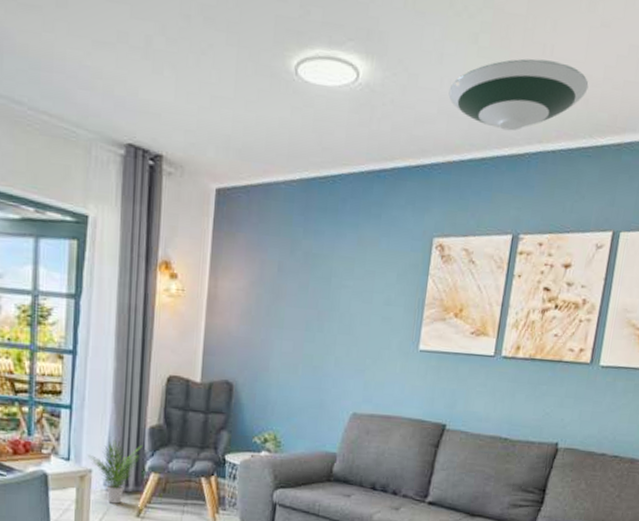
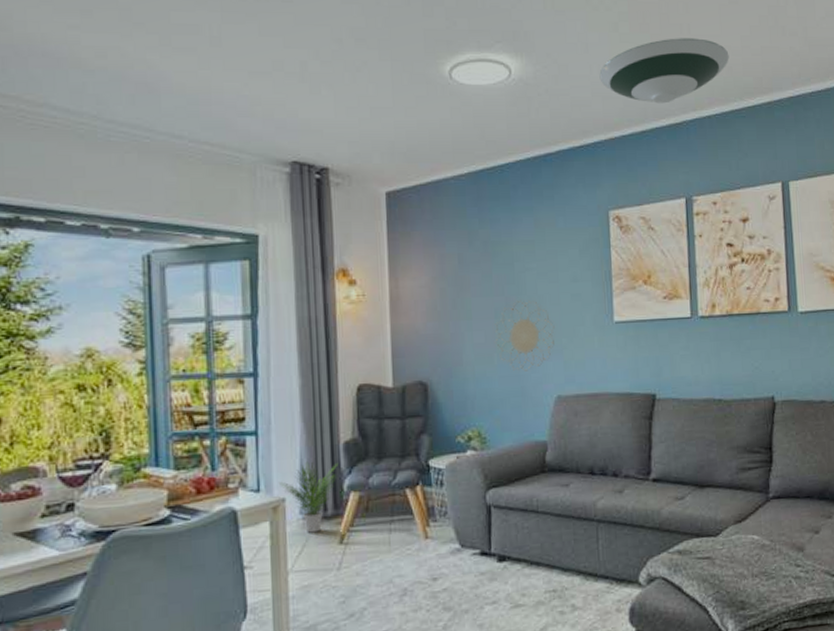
decorative wall piece: none [302,315,361,386] -> present [495,300,555,371]

